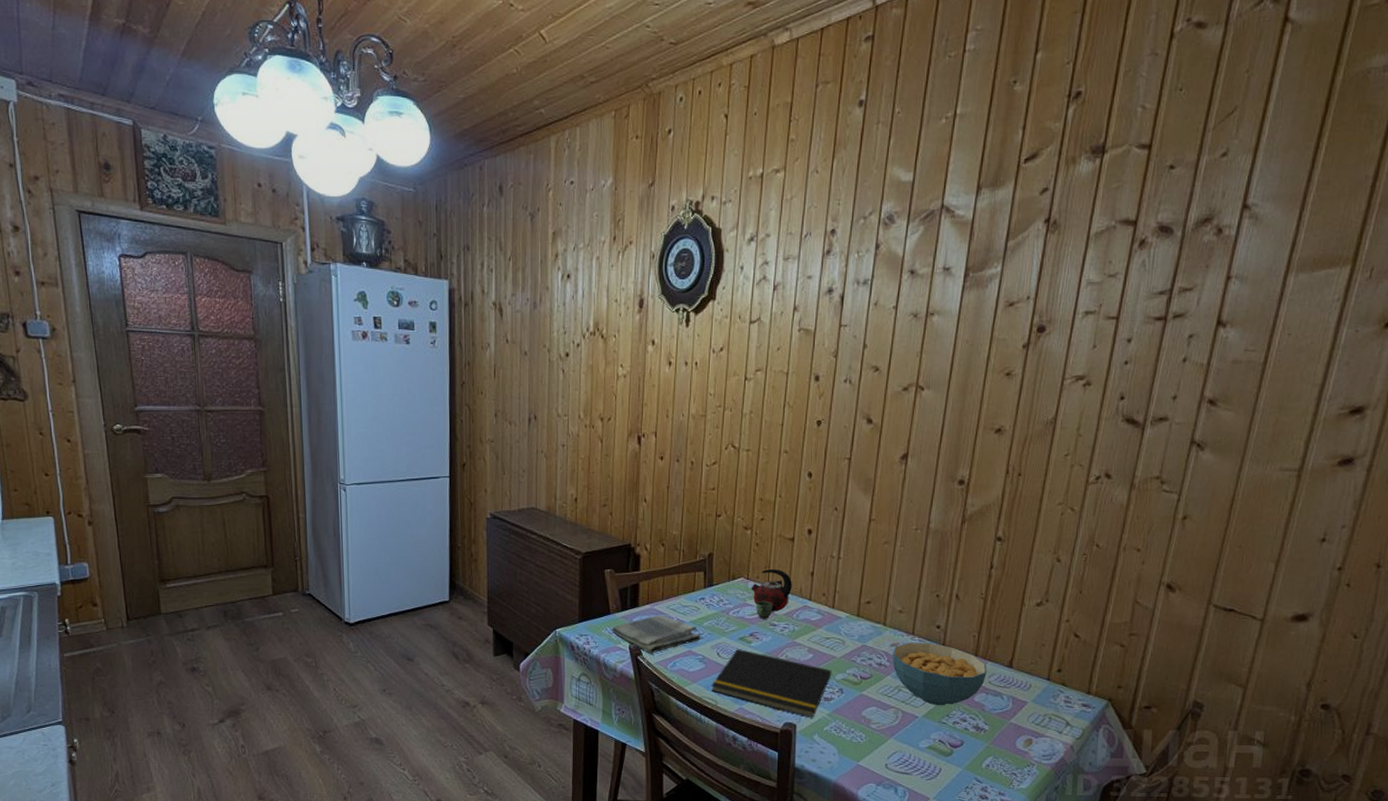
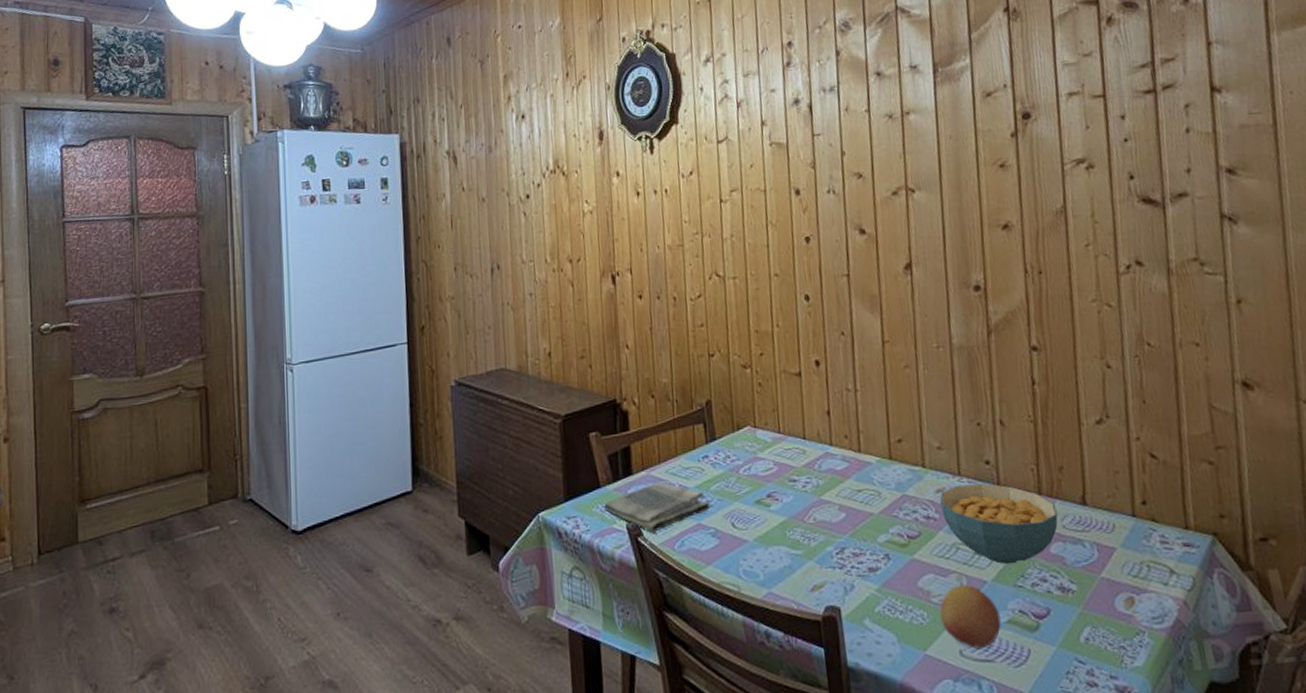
notepad: present [711,648,832,718] -> none [730,514,873,597]
kettle: present [751,569,792,619] -> none [760,411,808,475]
fruit: none [875,717,923,764] -> present [939,584,1002,649]

